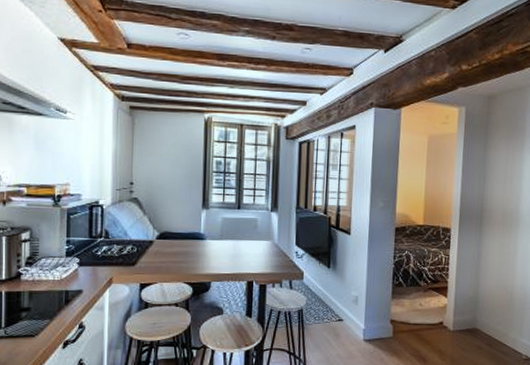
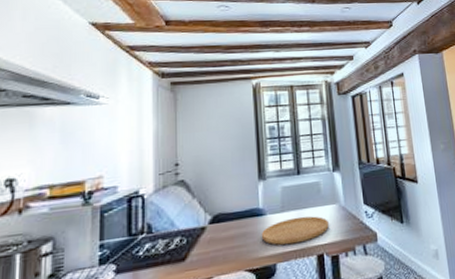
cutting board: none [200,246,261,269] -> present [261,216,329,245]

